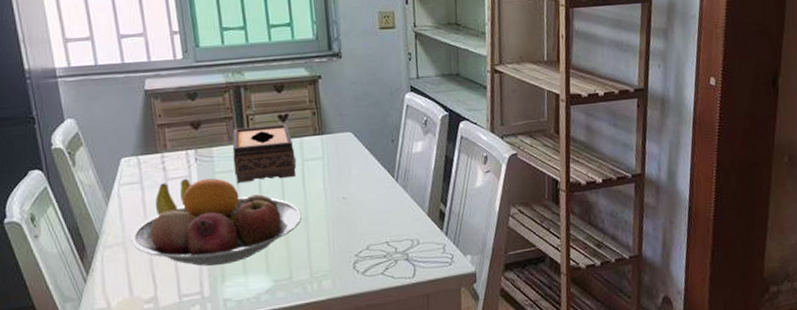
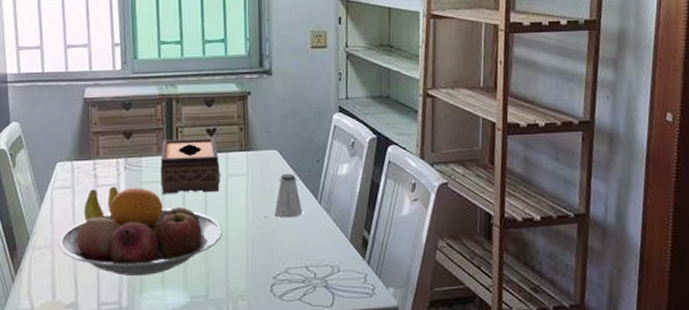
saltshaker: none [352,154,380,198] -> present [274,173,302,218]

